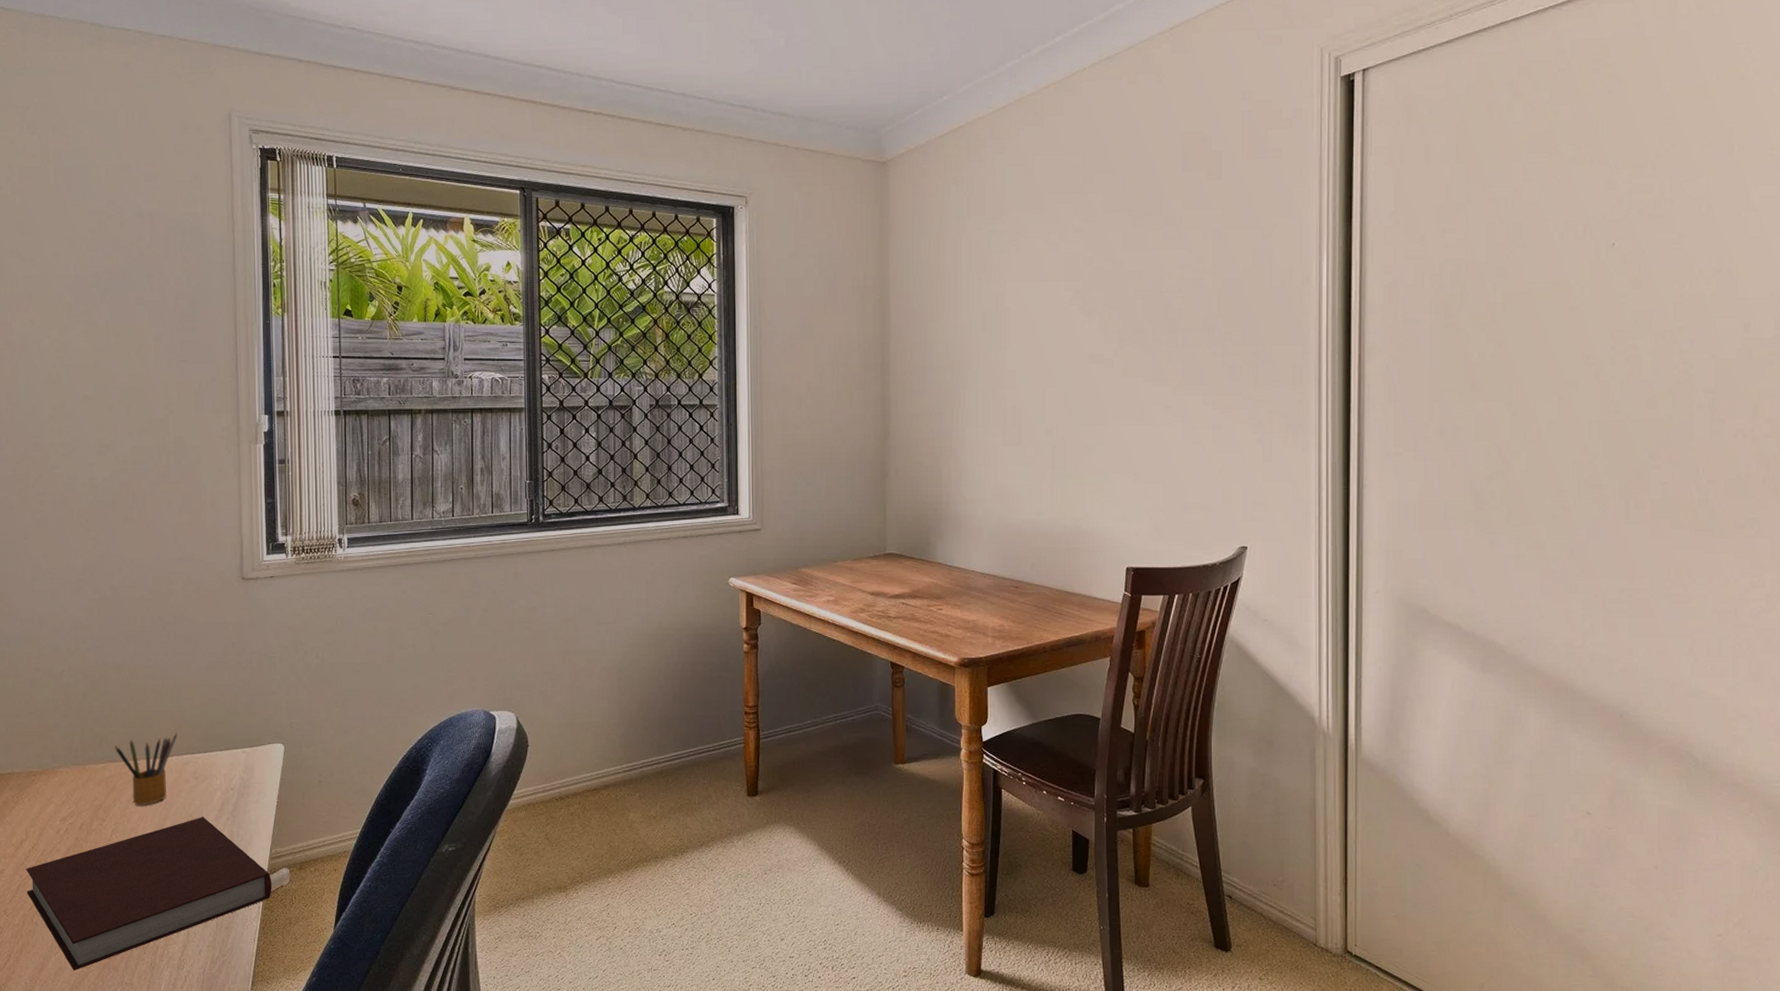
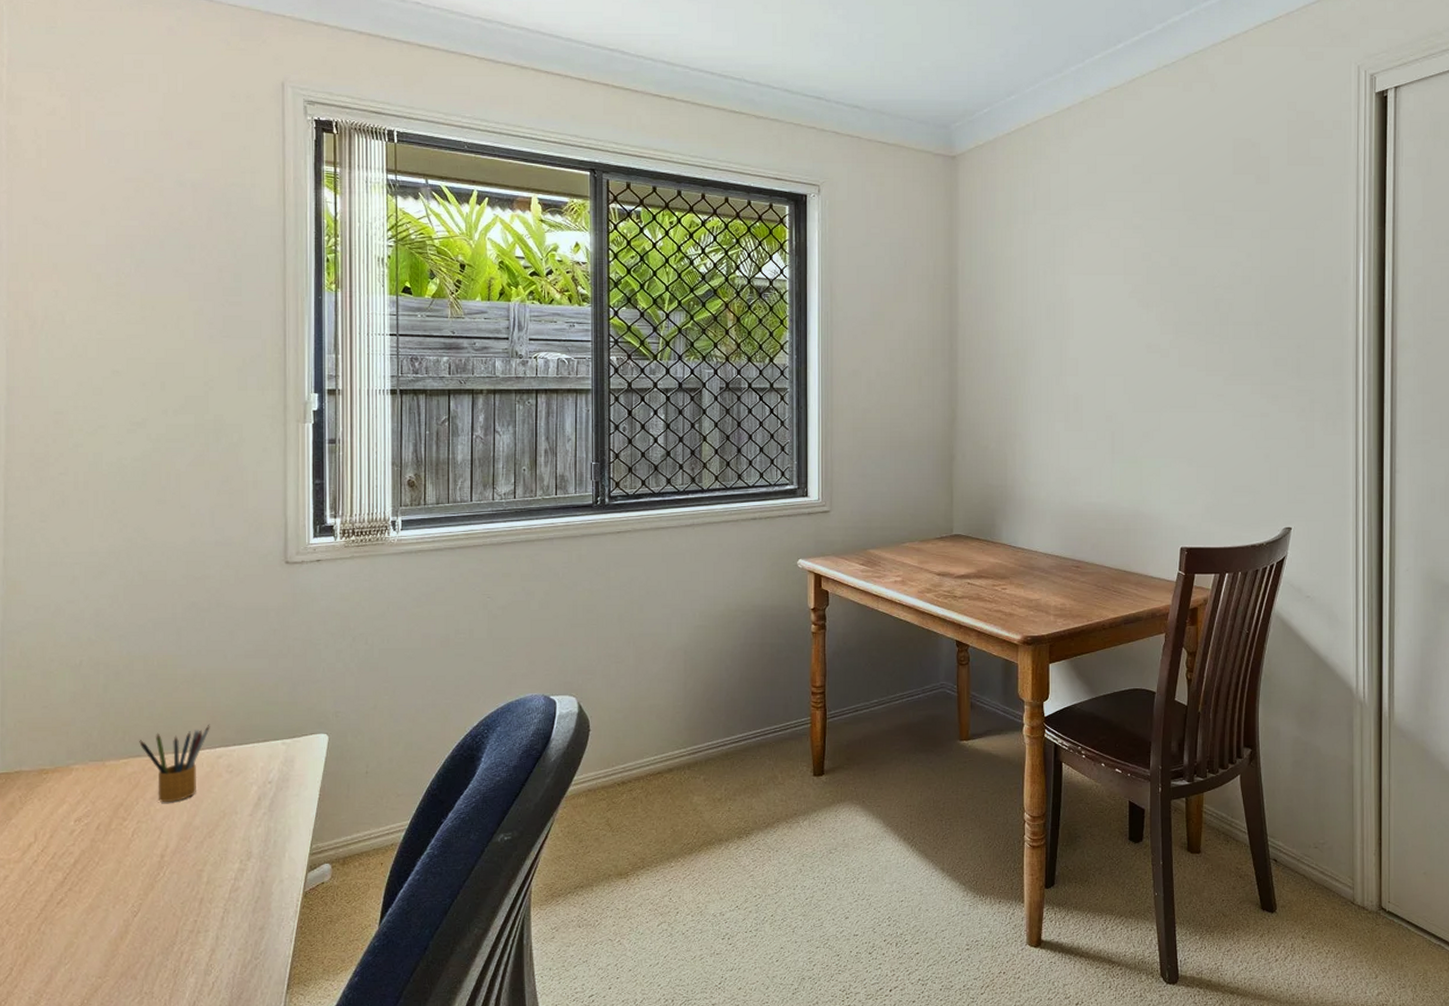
notebook: present [26,817,272,971] -> none [34,812,312,981]

